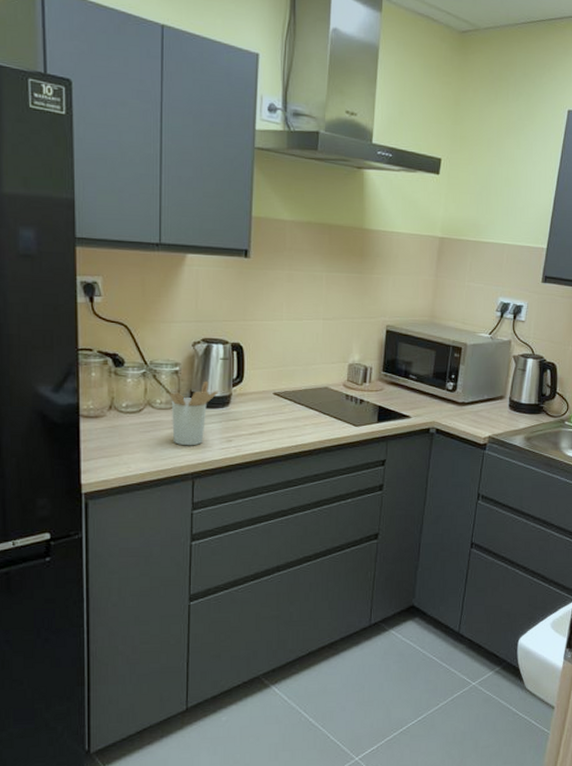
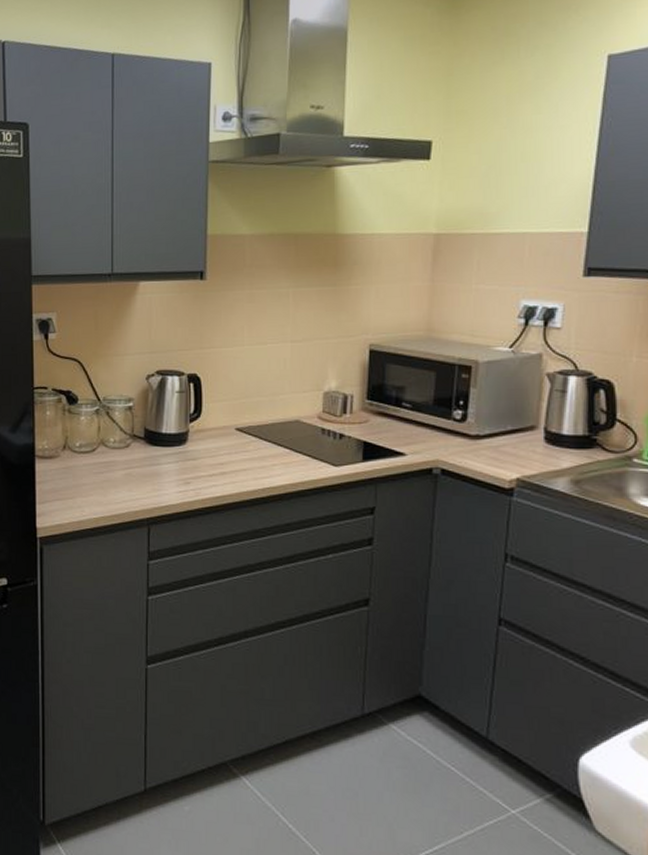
utensil holder: present [170,381,218,446] -> none [123,416,174,489]

